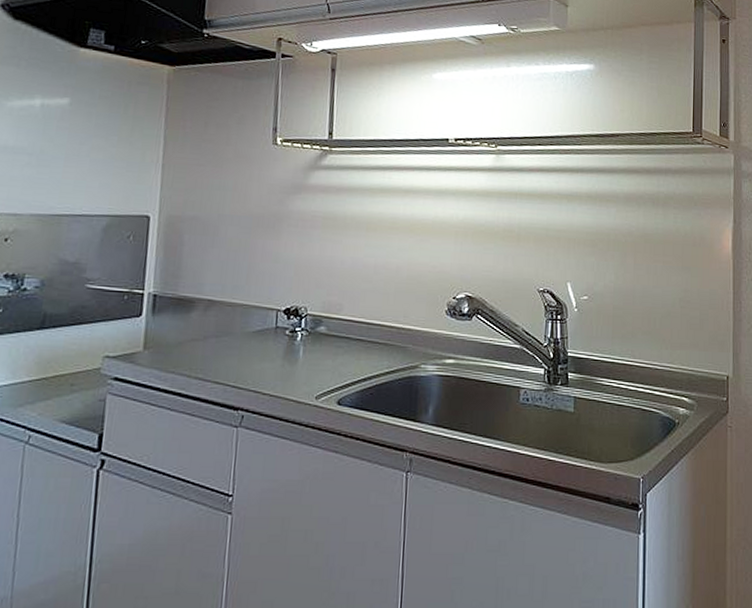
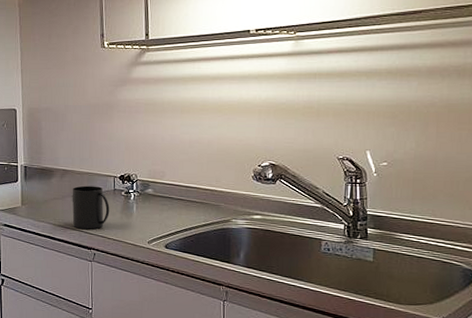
mug: none [215,322,269,382] -> present [72,185,110,230]

